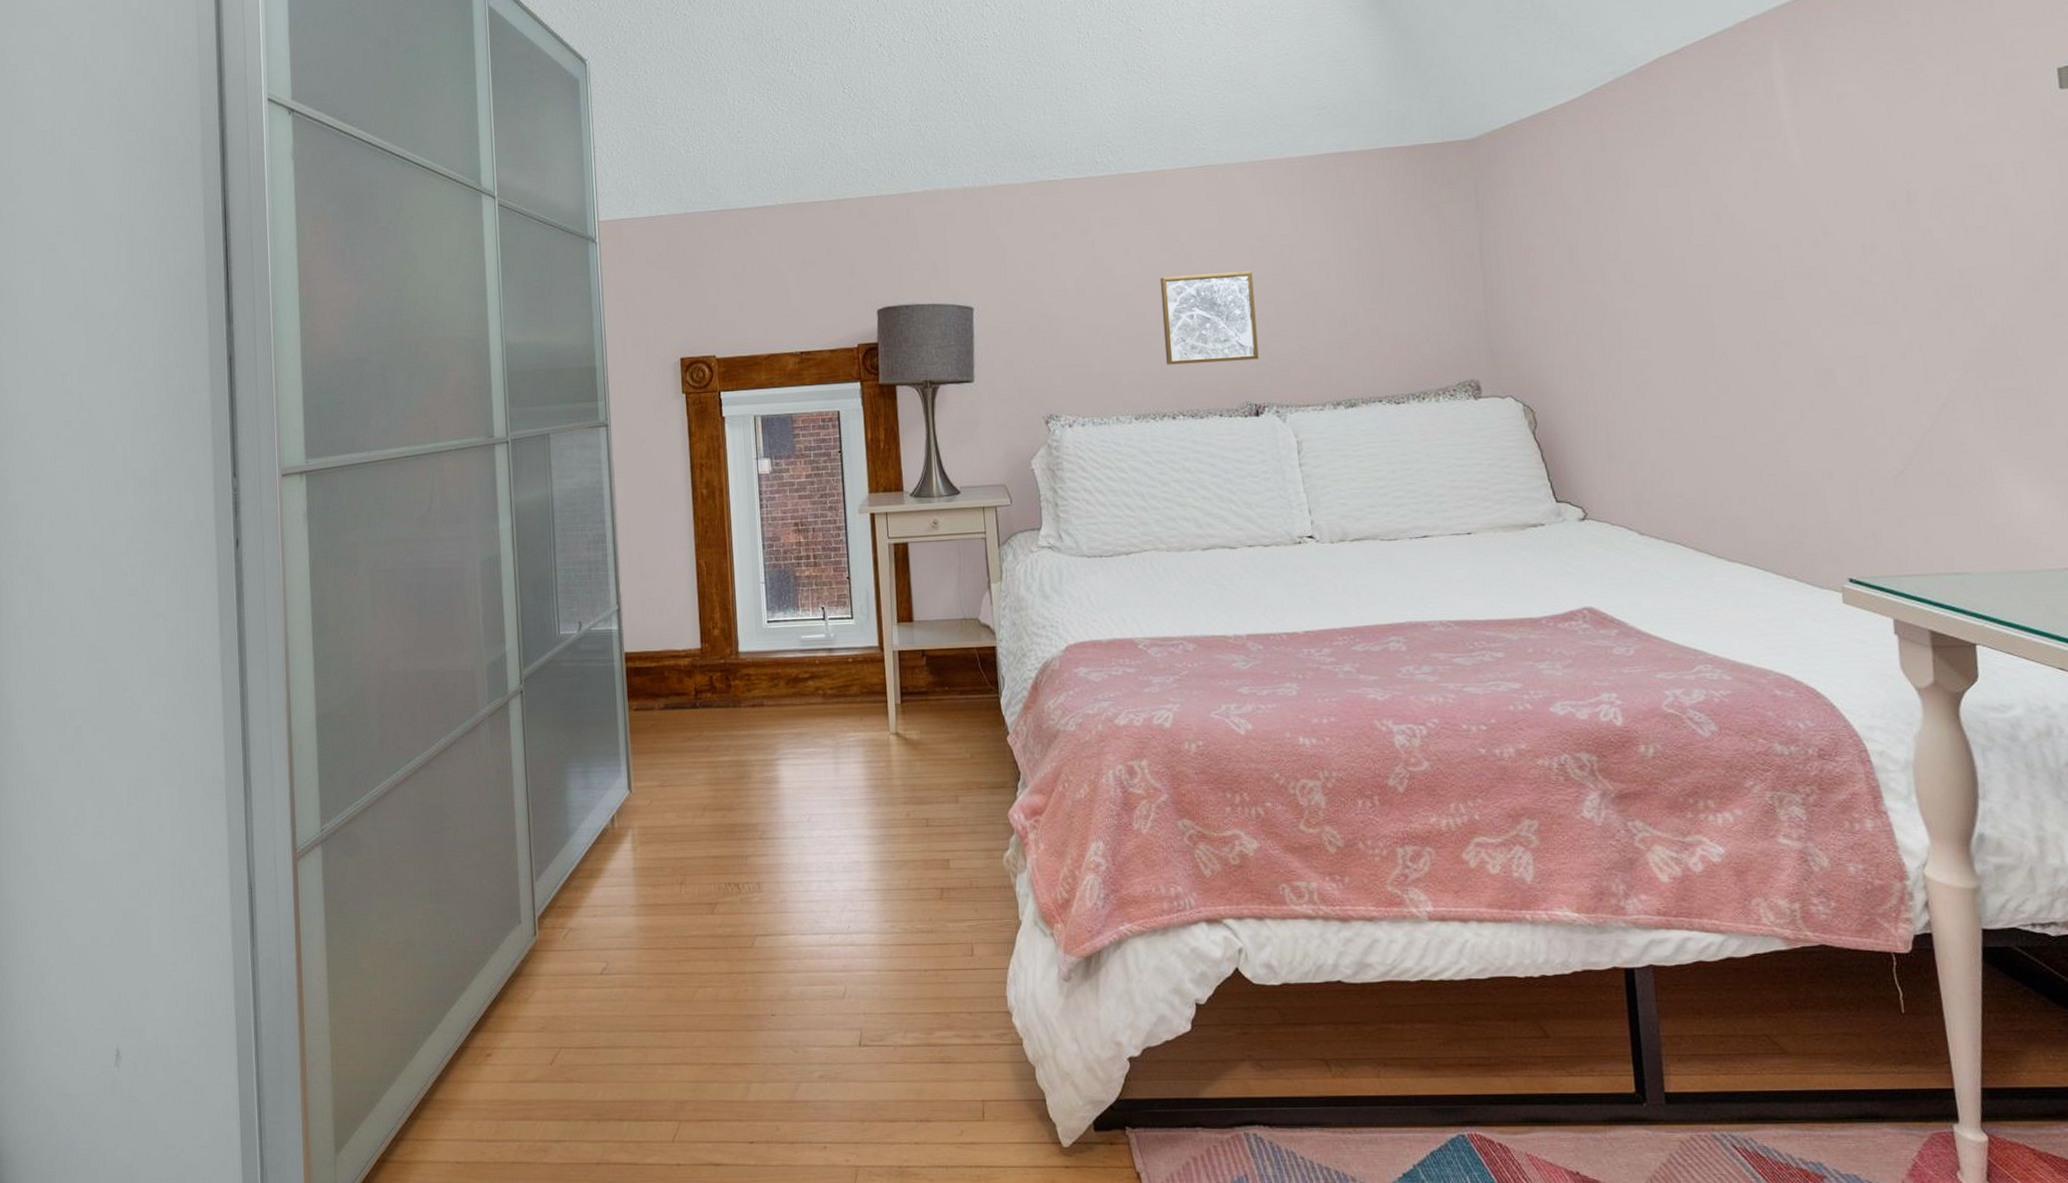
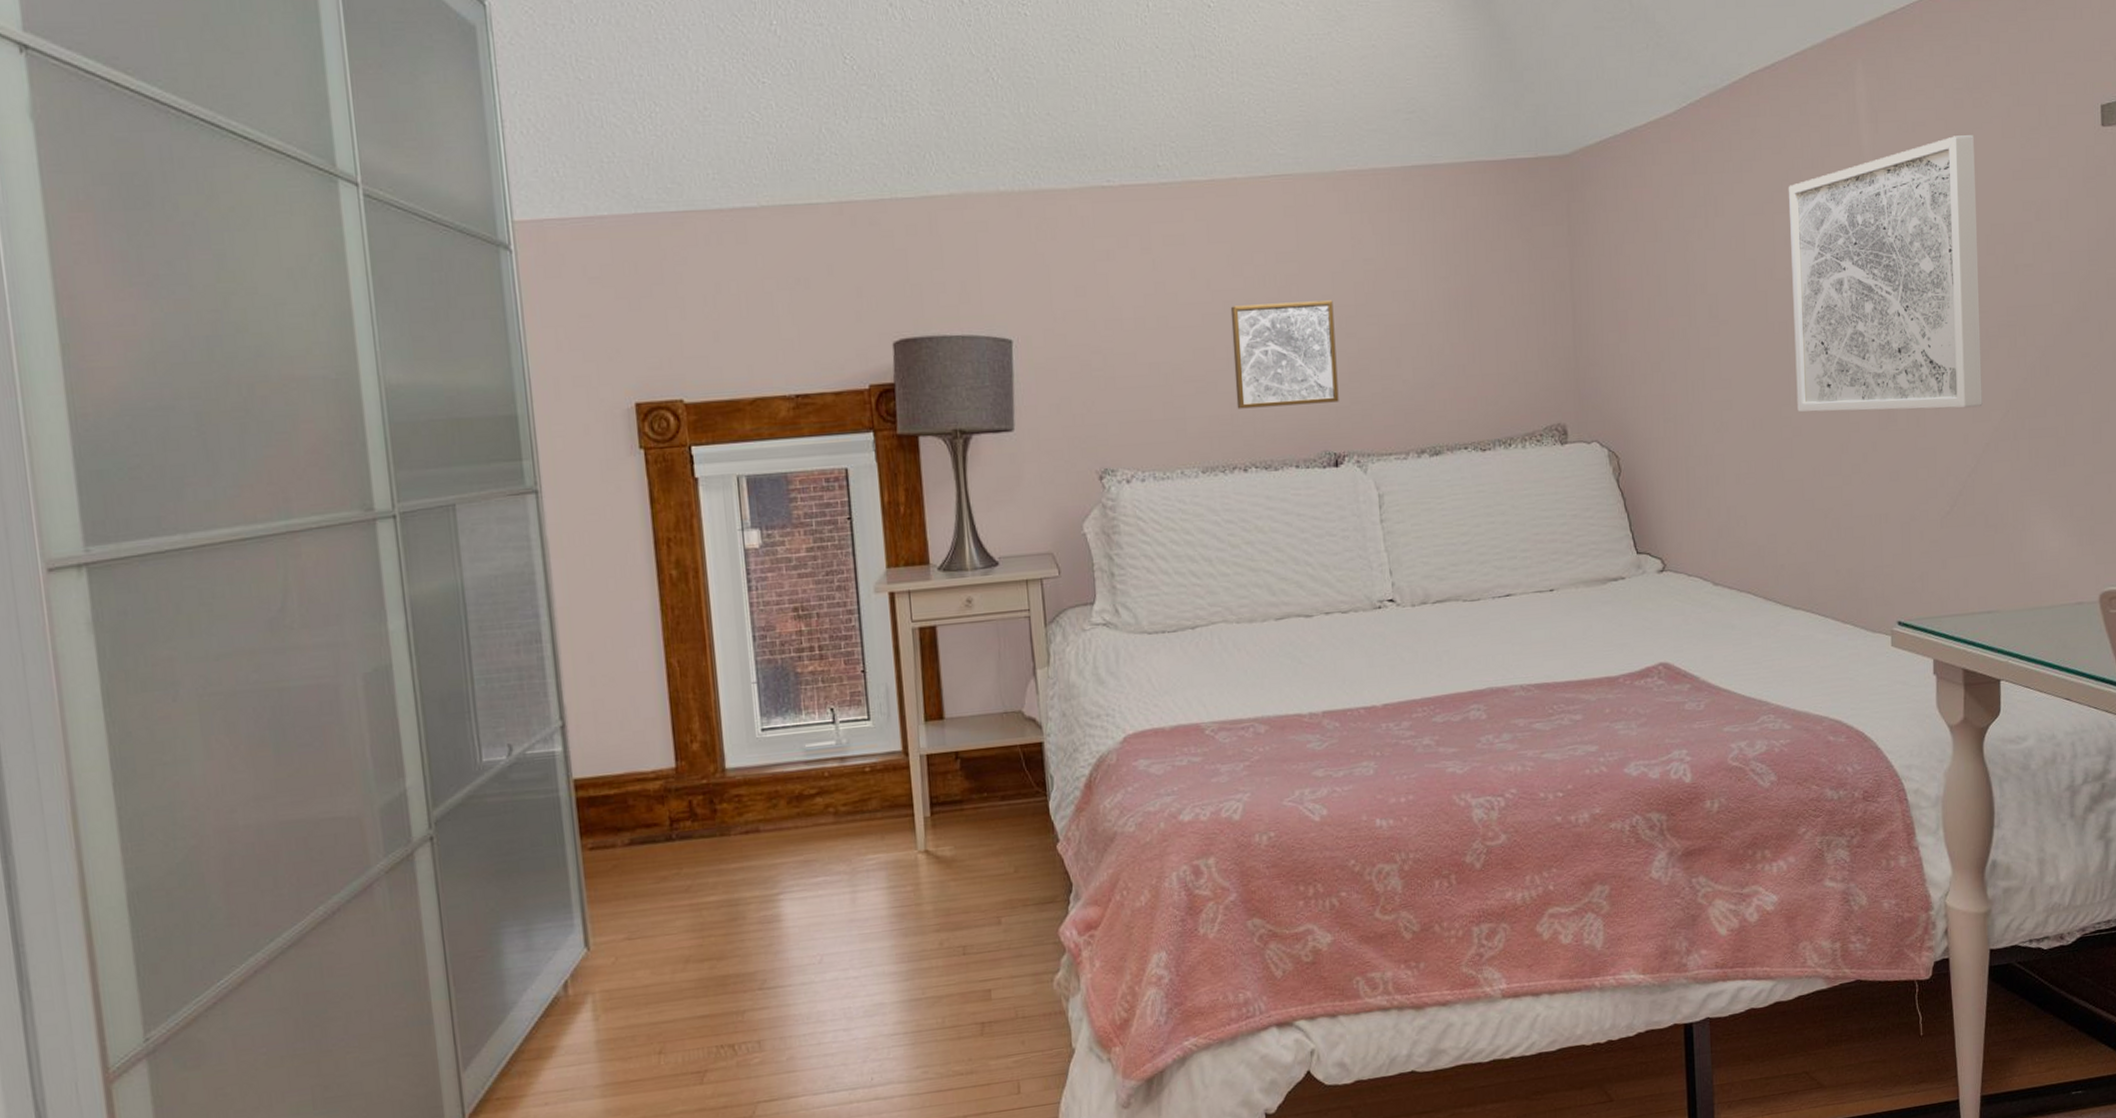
wall art: none [1704,104,1936,371] -> present [1789,135,1983,413]

